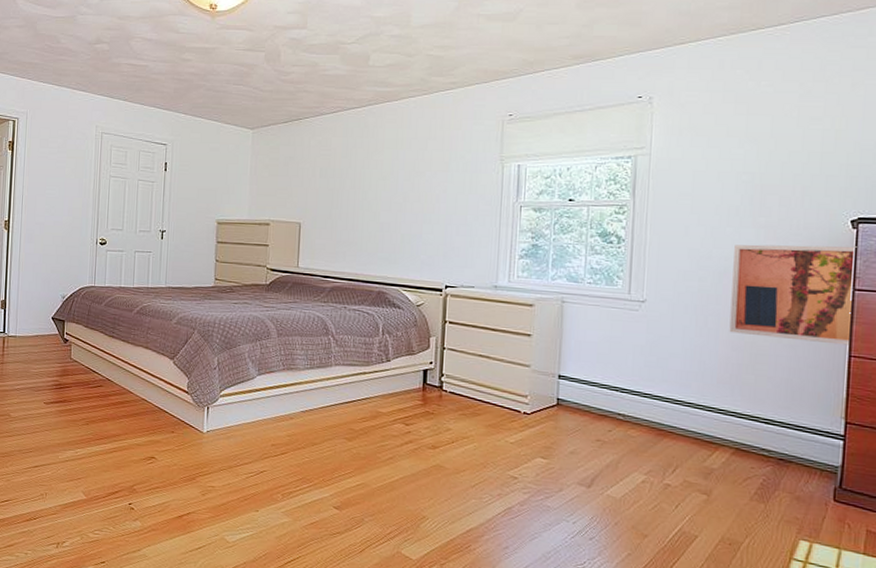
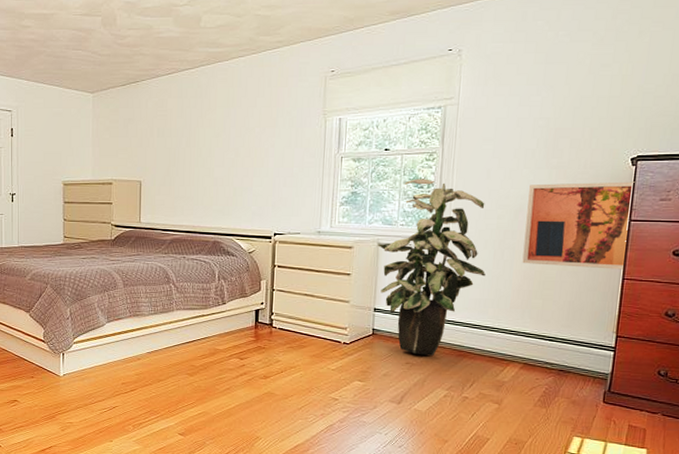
indoor plant: none [562,233,687,433] -> present [377,179,485,356]

